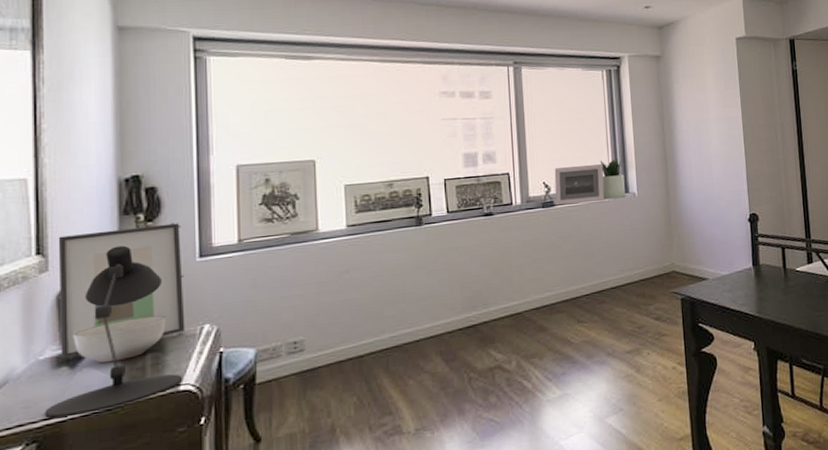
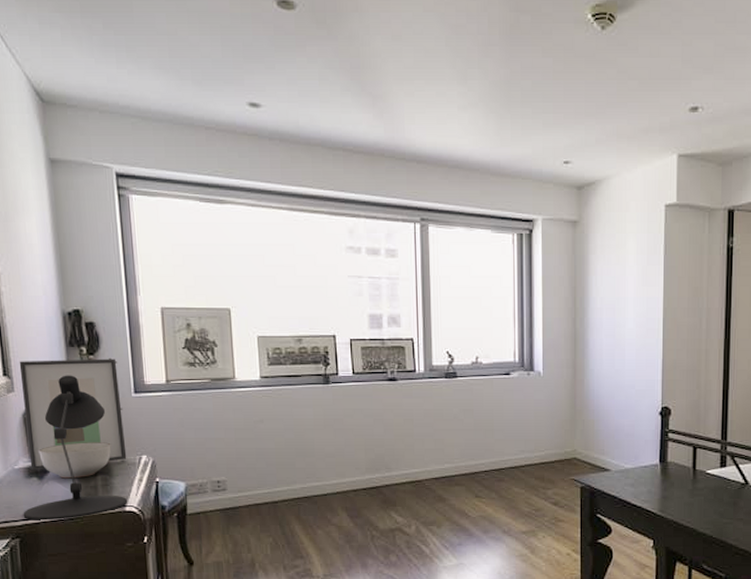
picture frame: present [554,164,605,206] -> none [458,338,509,378]
planter: present [600,158,628,200] -> none [505,333,532,376]

